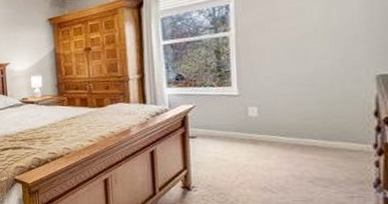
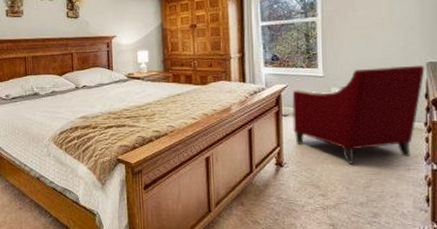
armchair: none [200,78,374,189] -> present [292,65,425,164]

